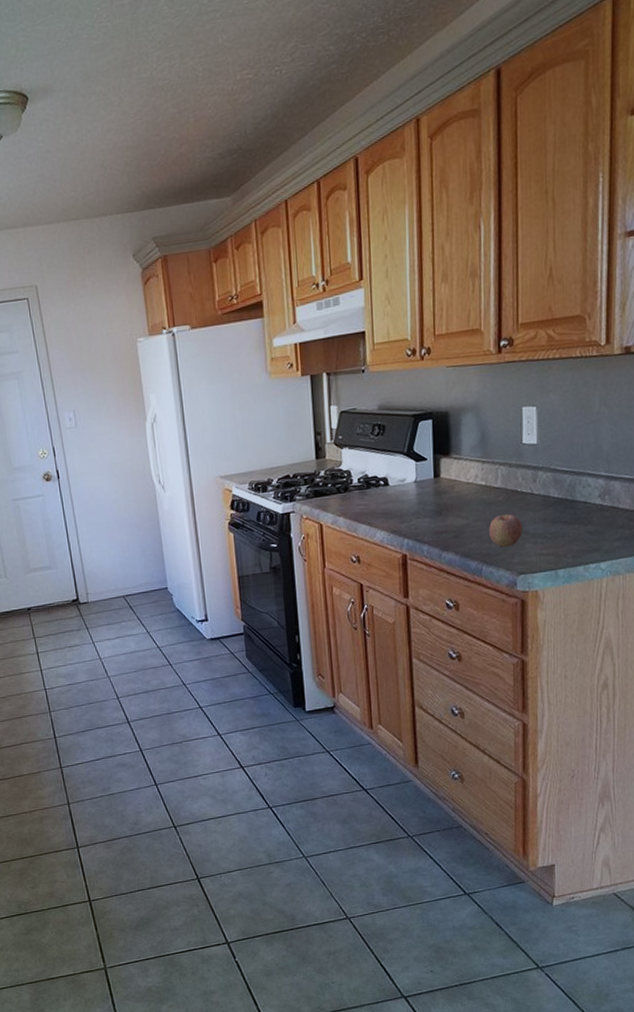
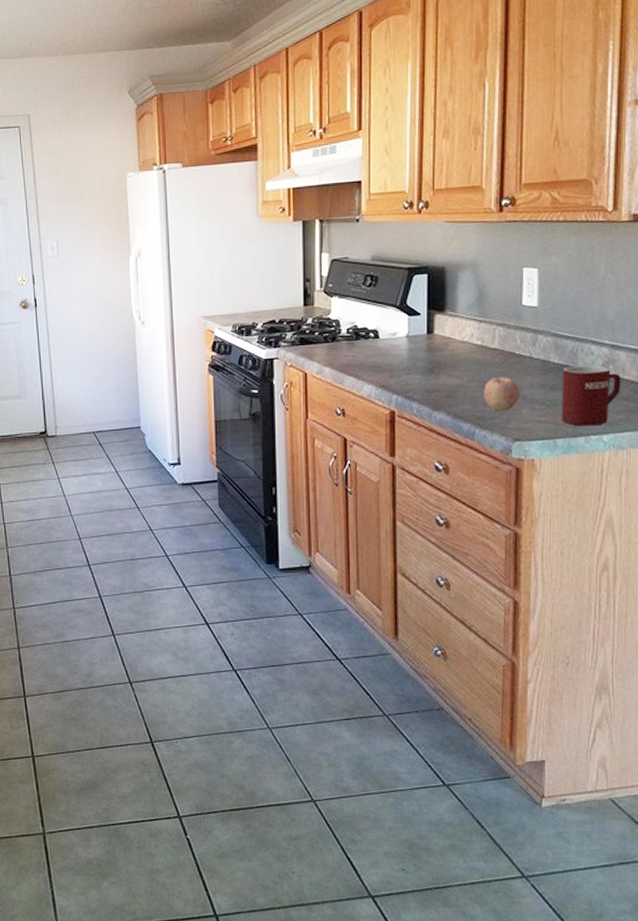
mug: none [561,497,617,556] -> present [561,365,622,426]

